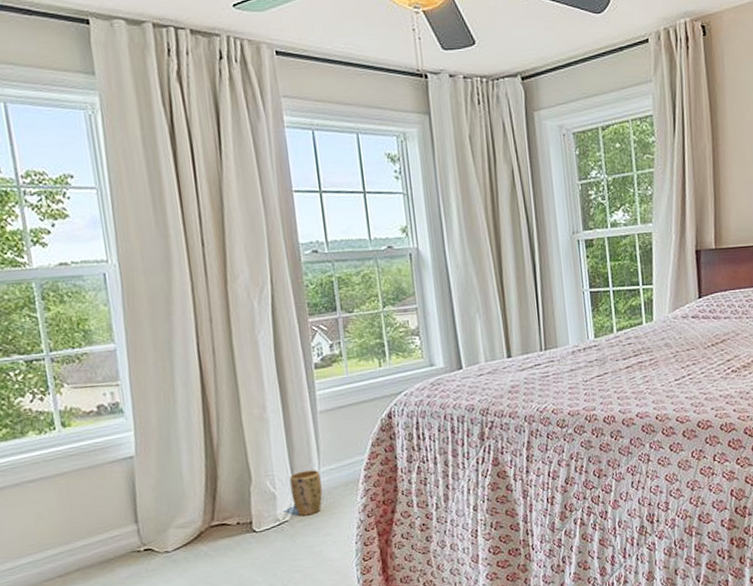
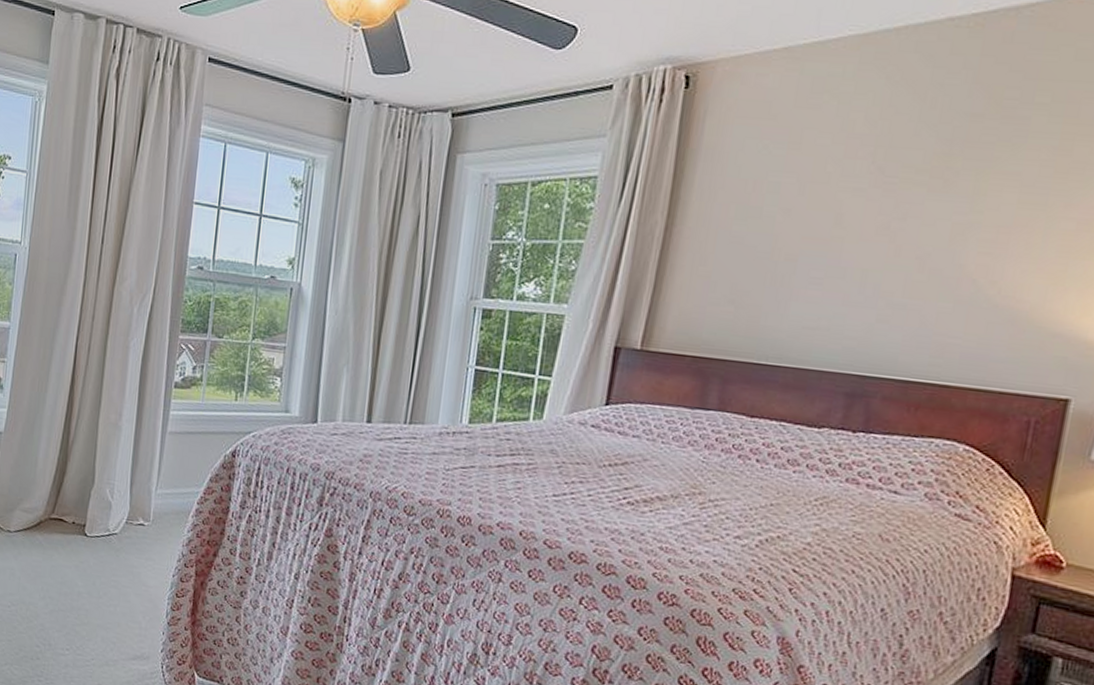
plant pot: present [289,470,323,516] -> none [125,487,156,535]

